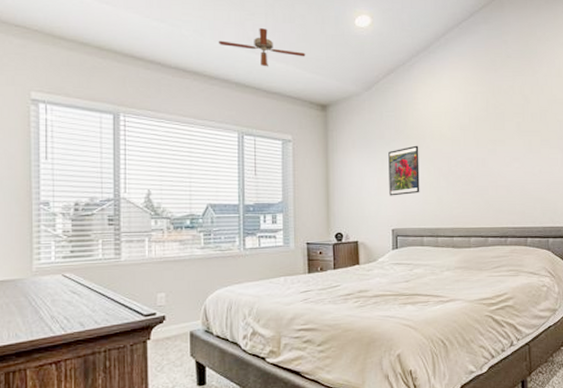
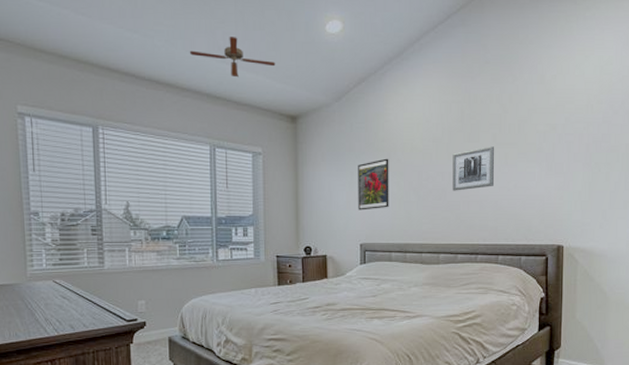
wall art: none [480,134,520,176] -> present [452,146,495,191]

